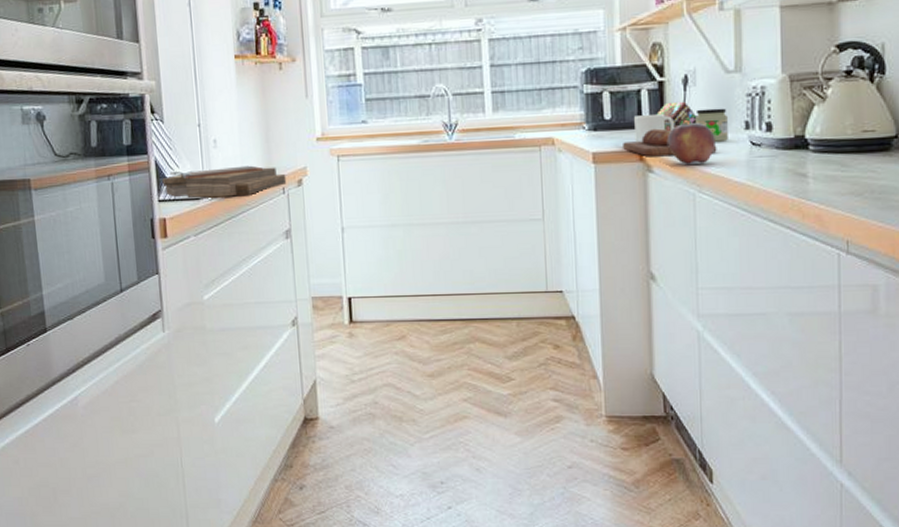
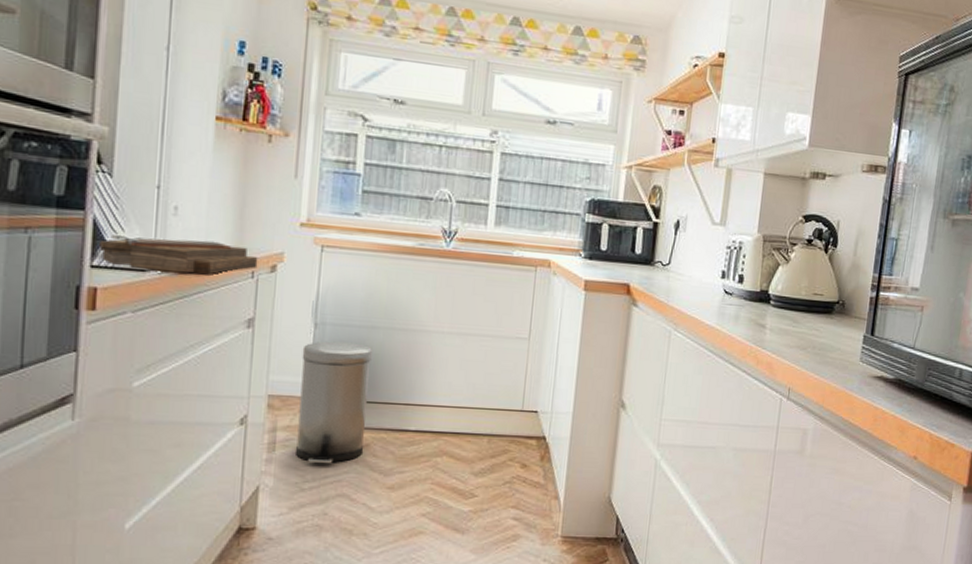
pedal bin: none [334,242,402,357] -> present [296,341,372,464]
bread loaf: present [623,128,717,156] -> none [613,265,696,297]
mug: present [634,114,675,143] -> none [625,251,663,277]
decorative box: present [656,101,699,131] -> none [647,243,684,270]
fruit: present [668,122,716,164] -> none [654,263,696,304]
jar: present [695,108,728,142] -> none [681,253,708,287]

